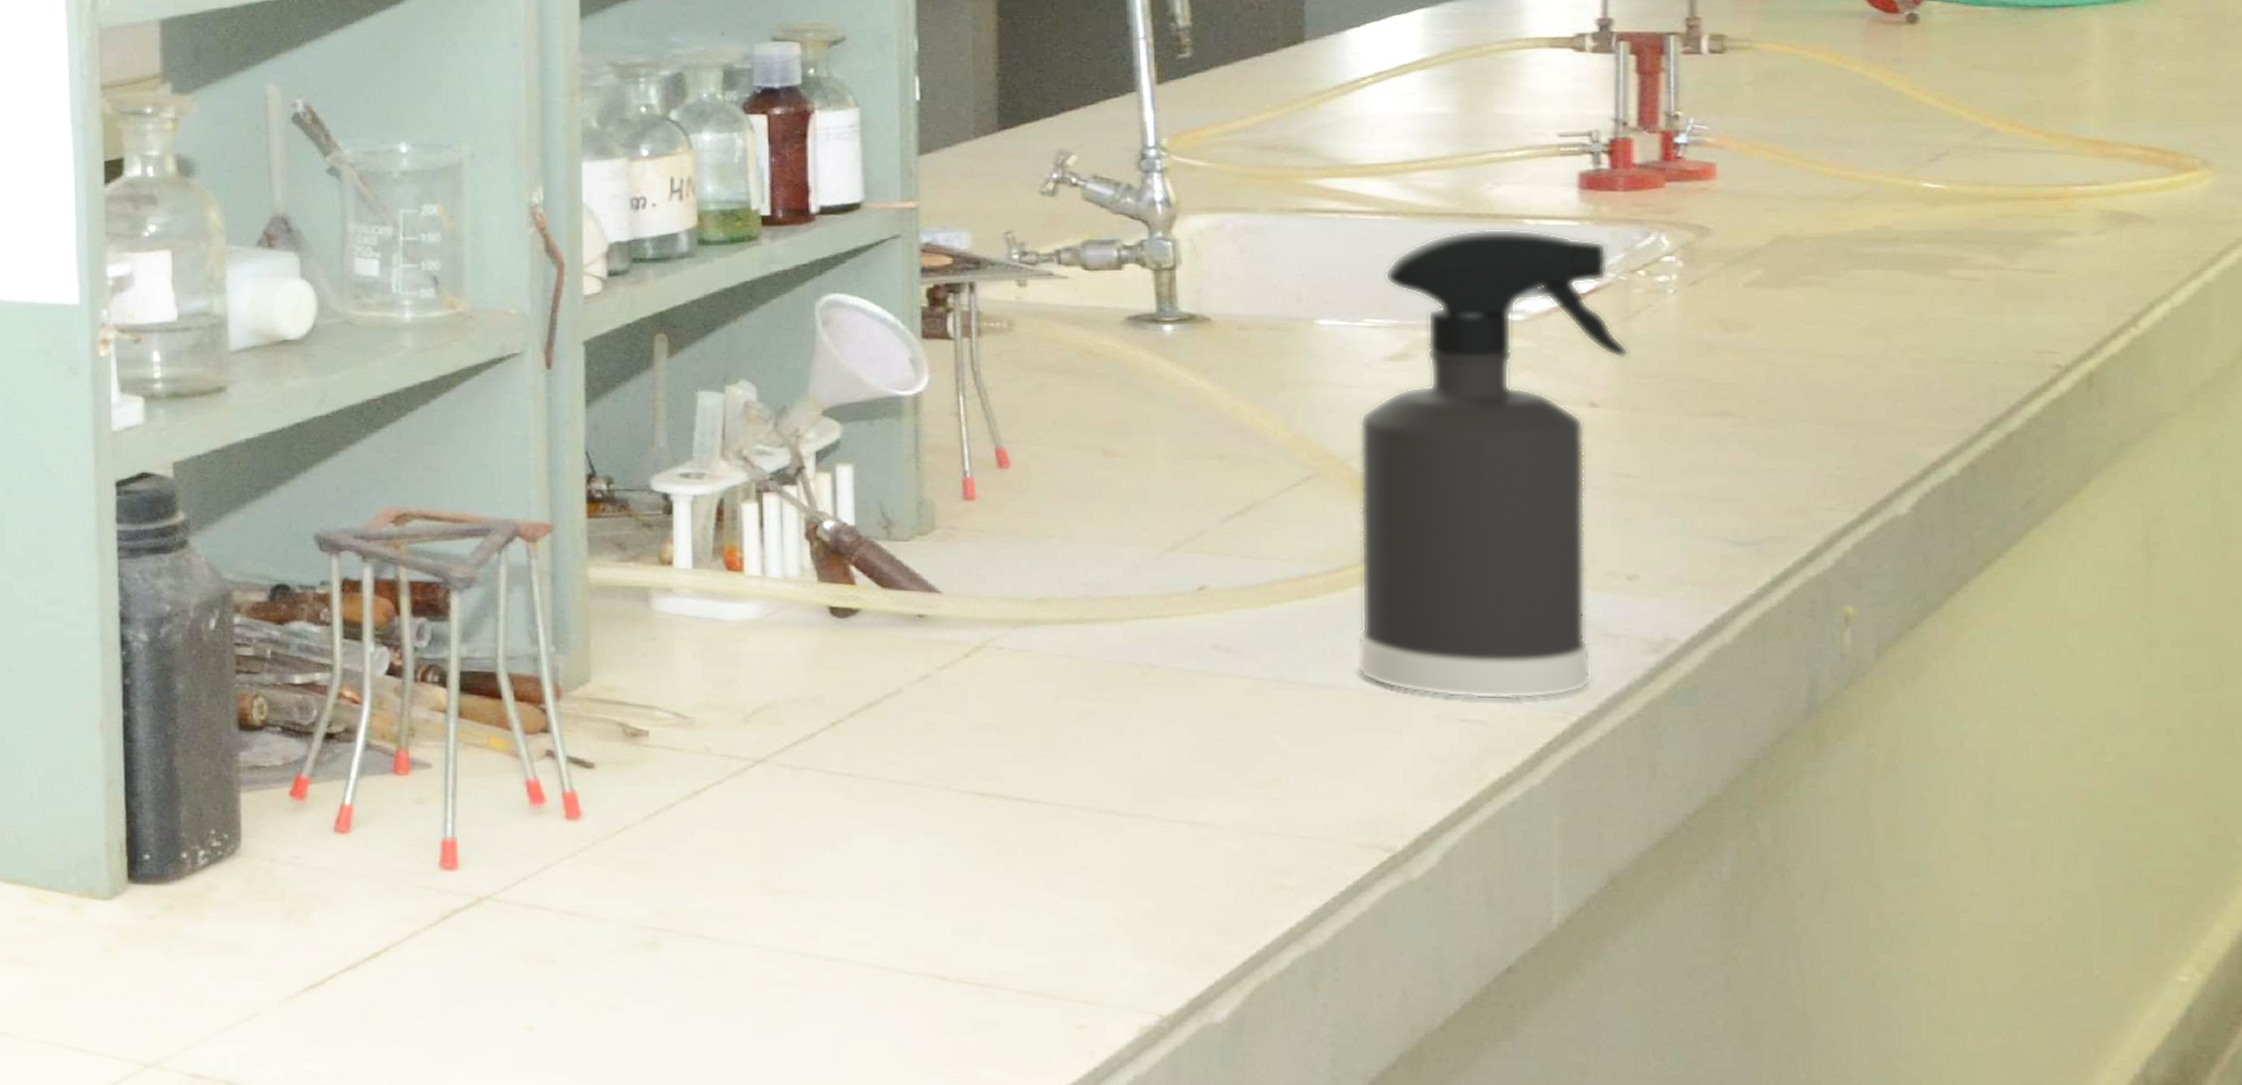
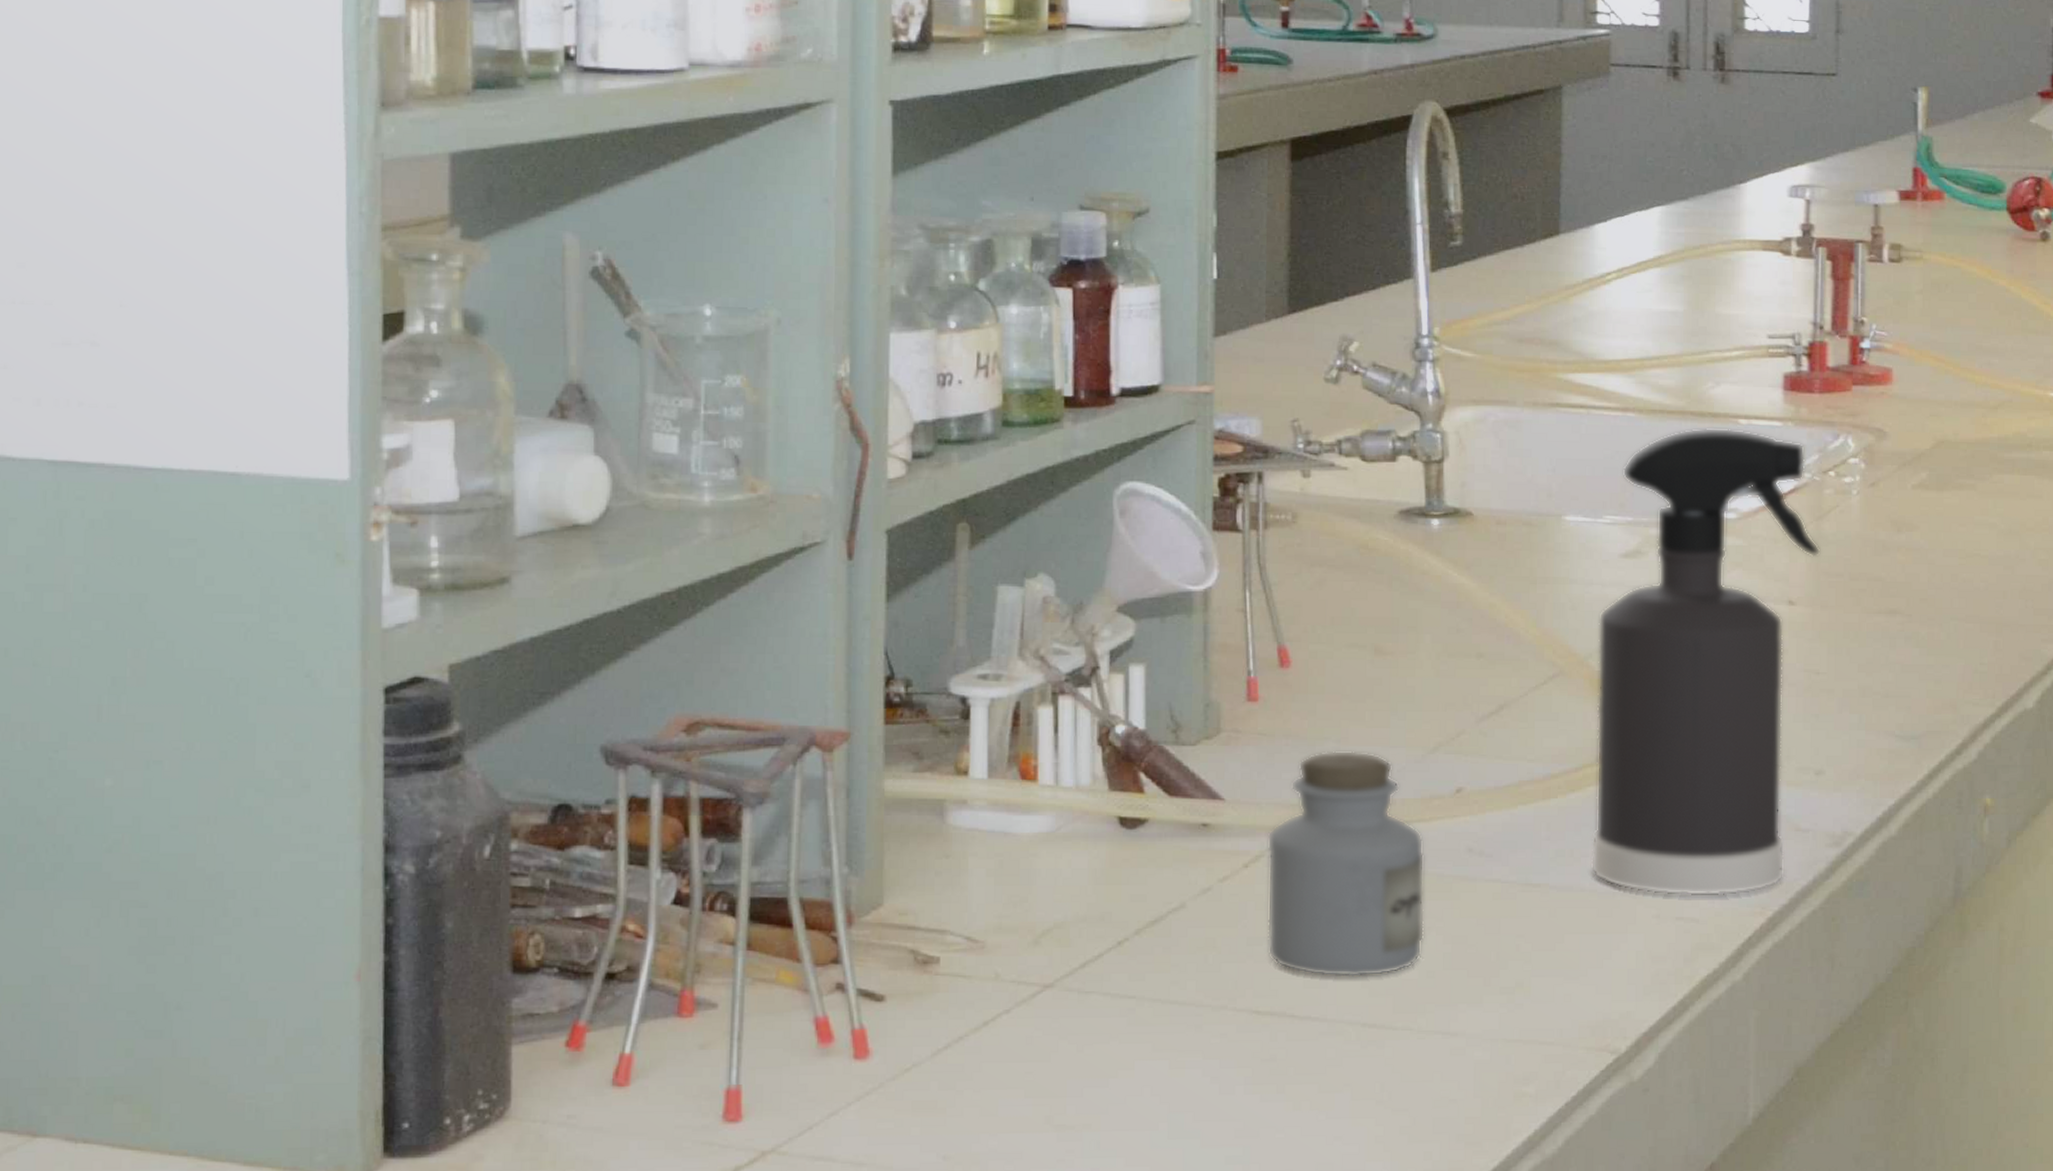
jar: none [989,547,1166,766] -> present [1267,750,1425,978]

